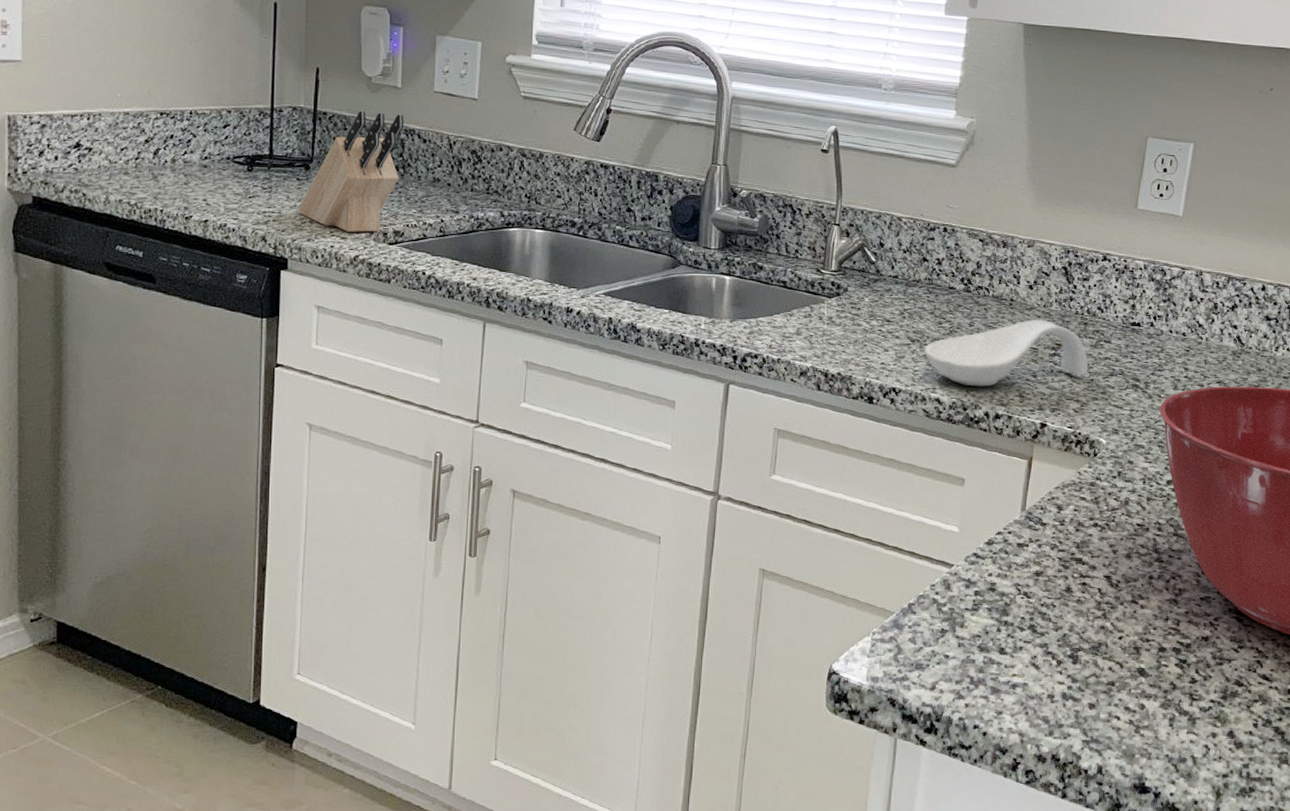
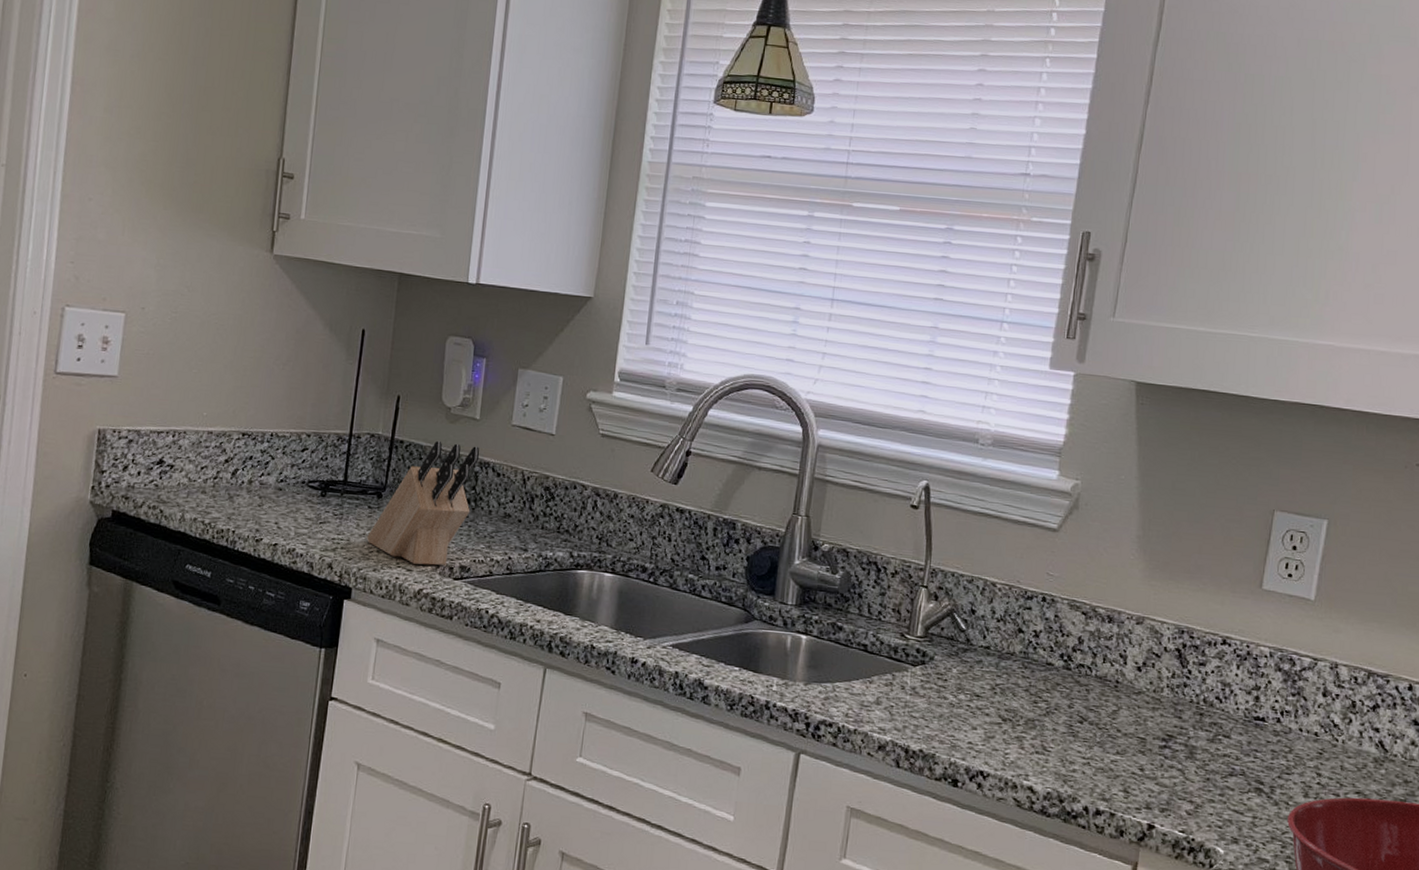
spoon rest: present [925,319,1089,387] -> none [1017,704,1204,778]

